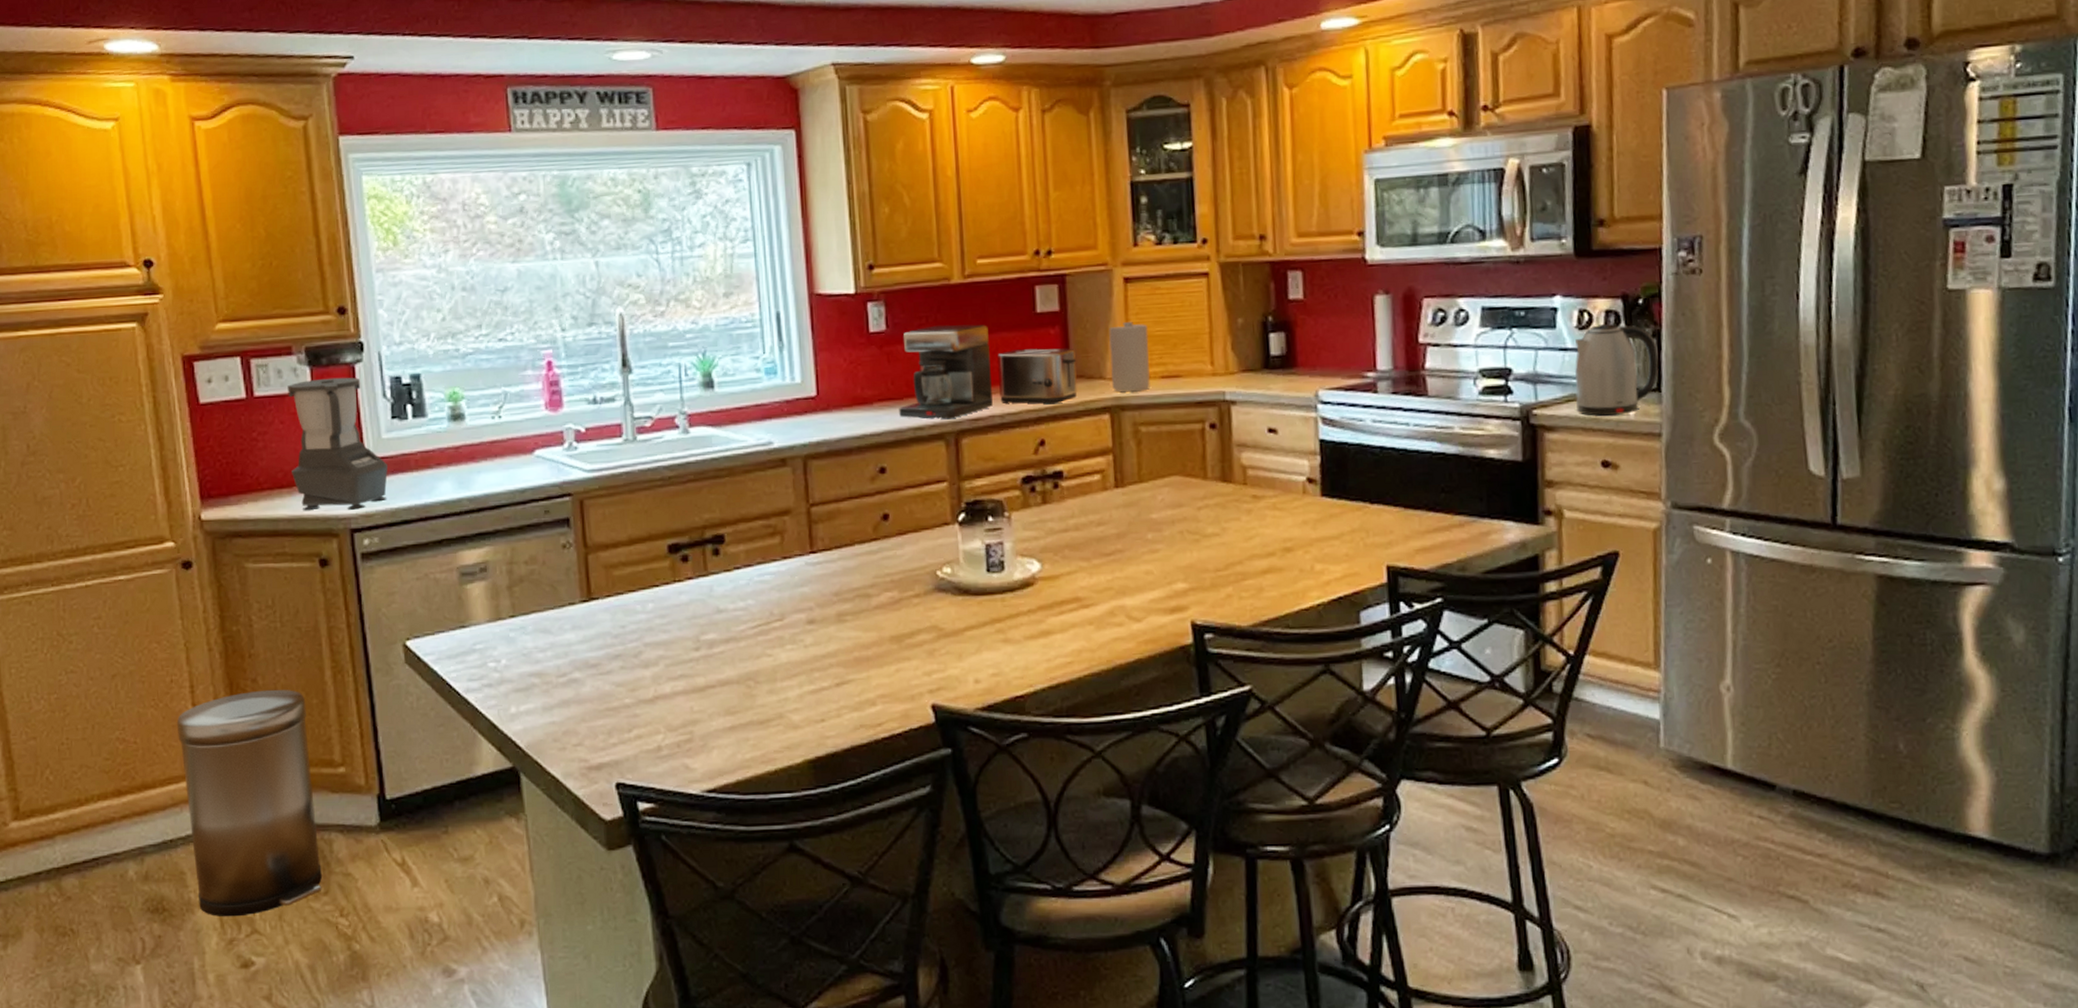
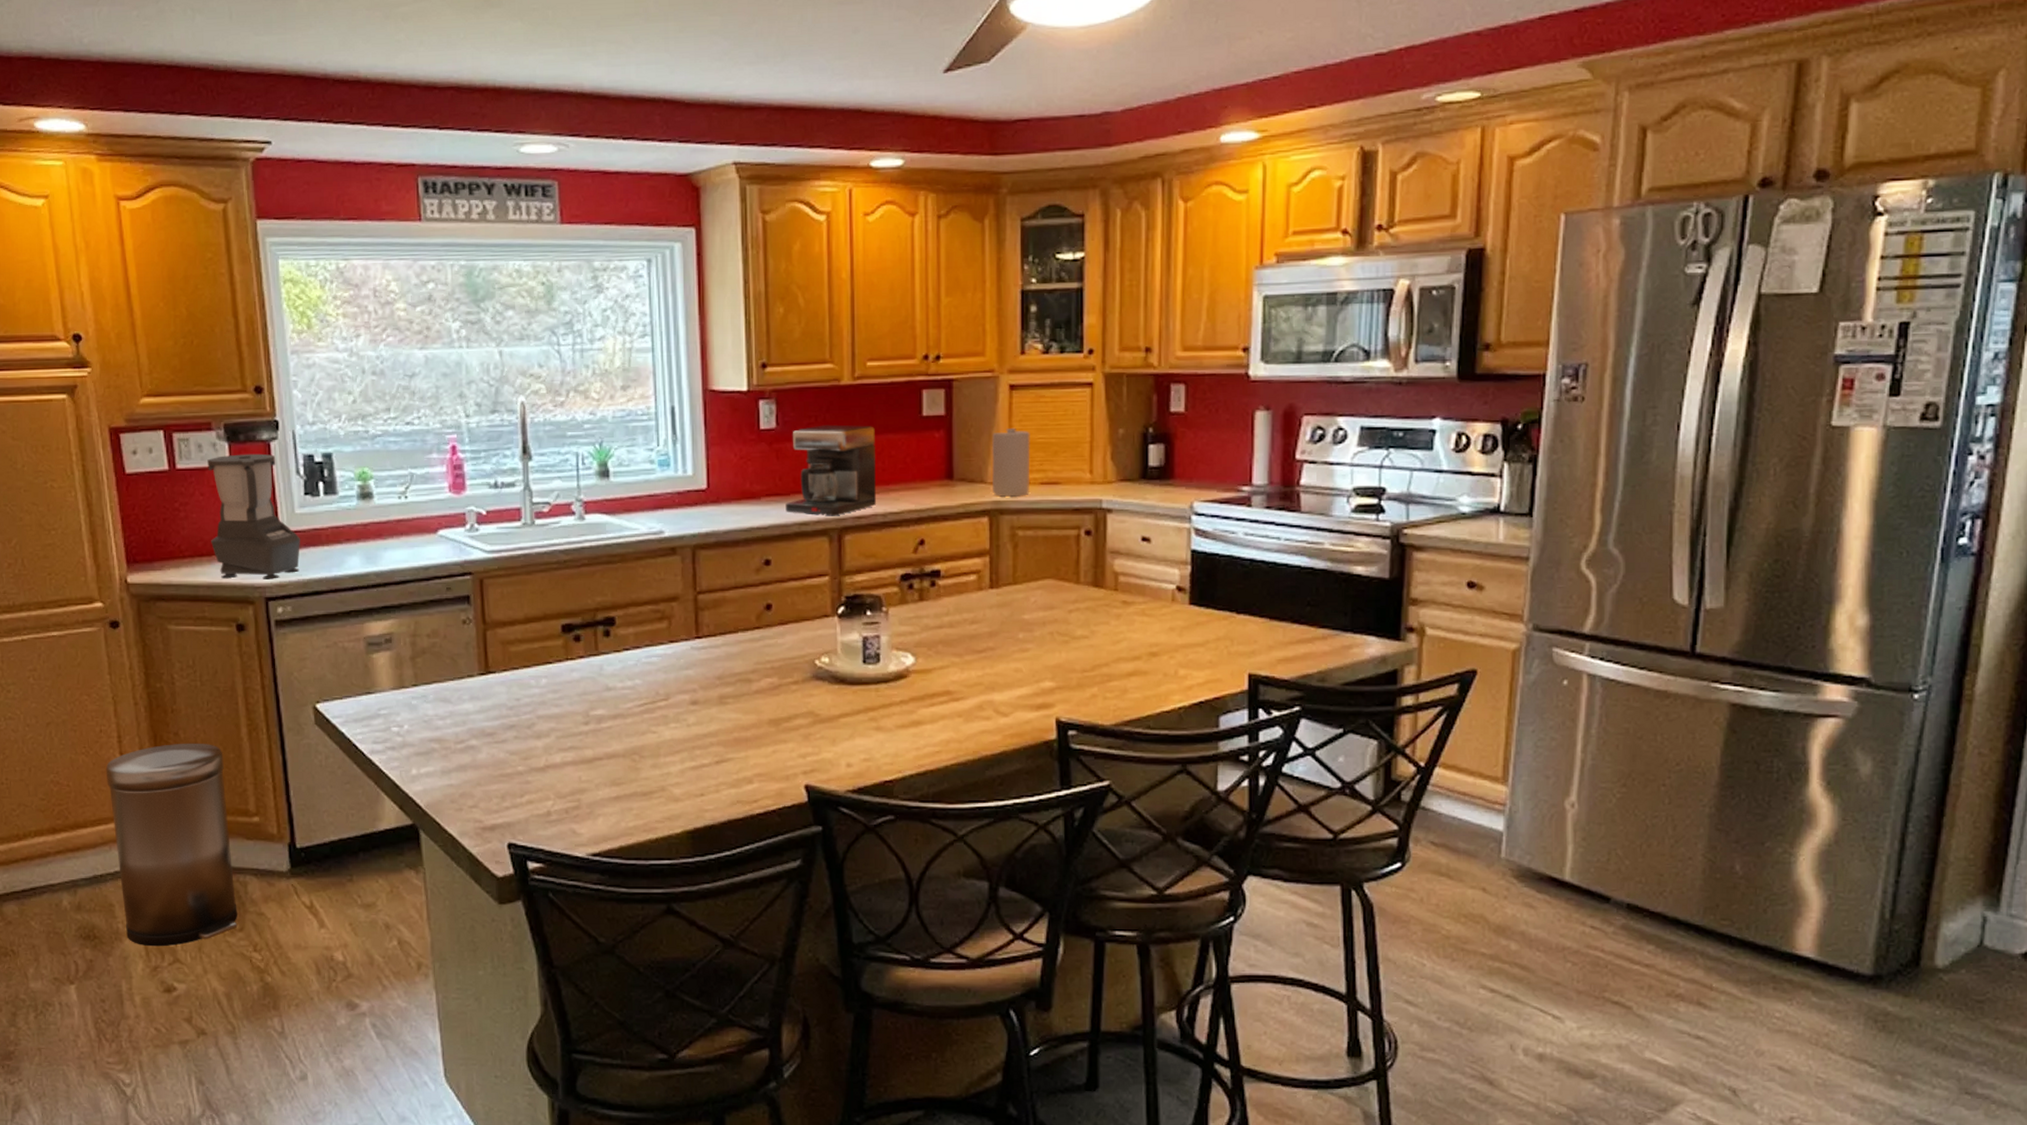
toaster: present [997,348,1077,405] -> none [883,450,959,506]
kettle: present [1575,324,1659,416] -> none [1447,448,1533,538]

